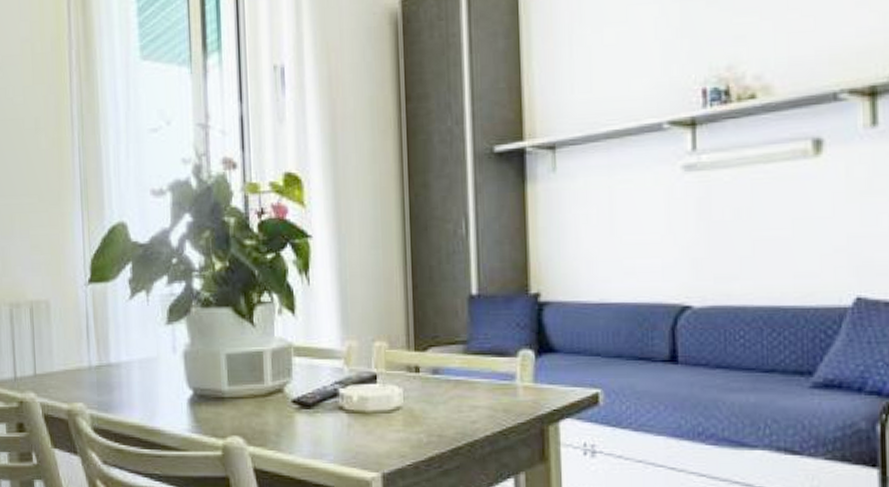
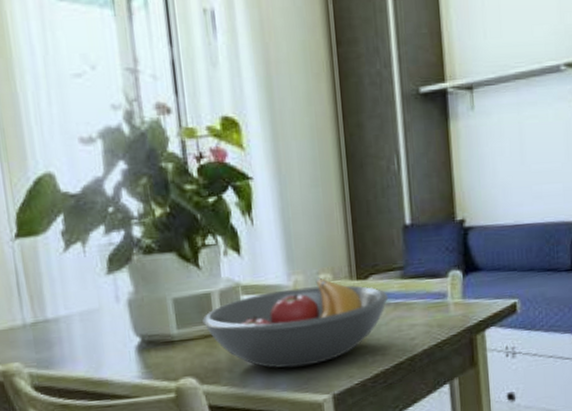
fruit bowl: none [253,345,449,439] -> present [202,277,389,368]

